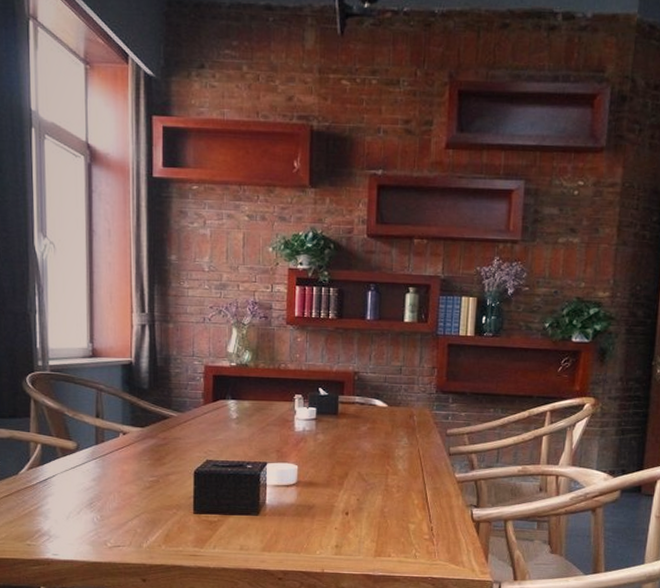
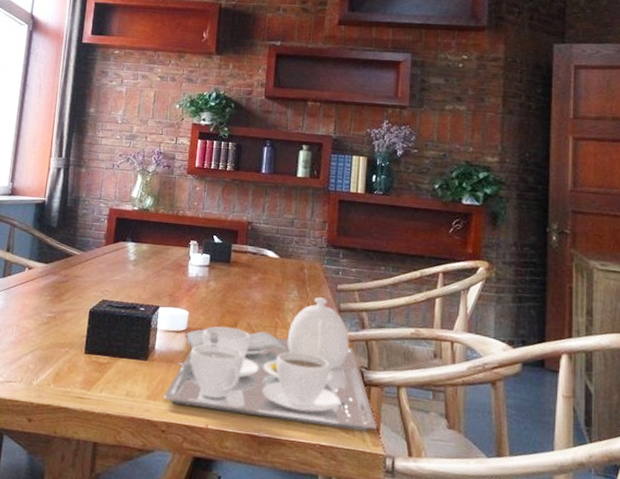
tea set: none [278,443,486,562] -> present [163,297,378,431]

